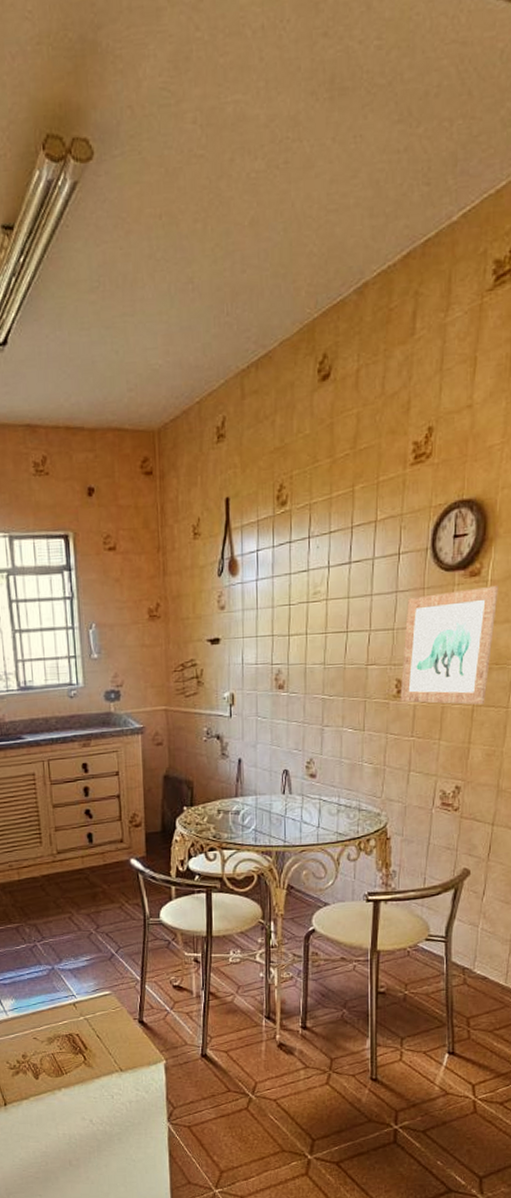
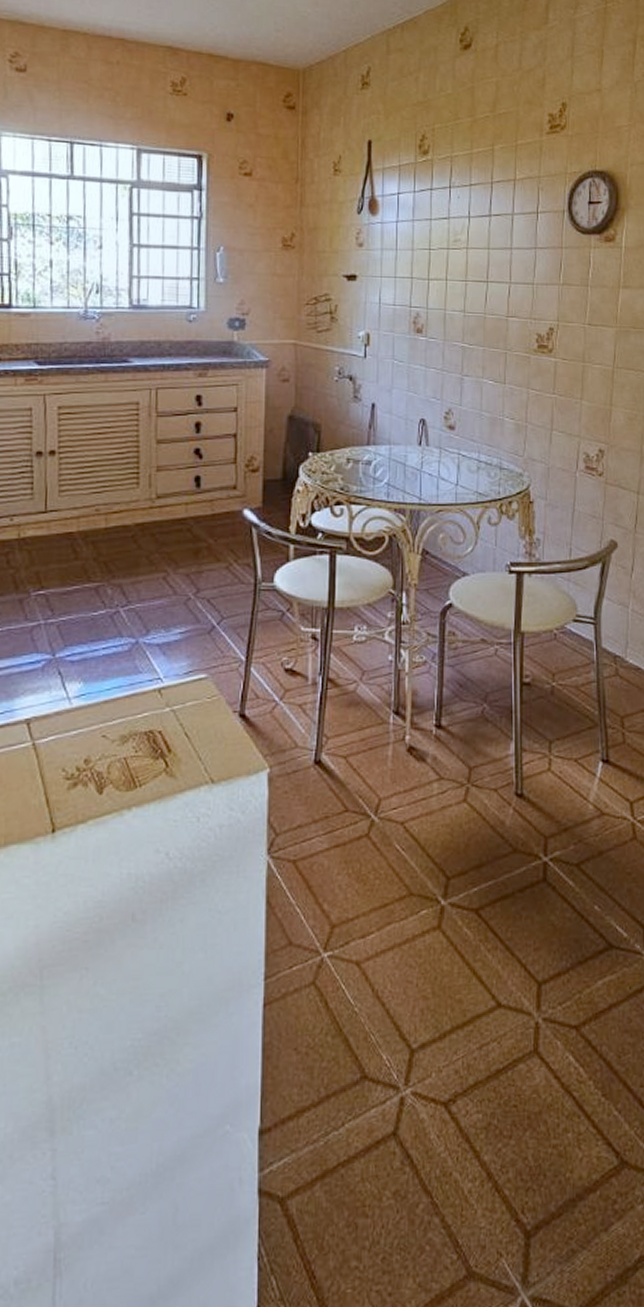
wall art: present [400,585,499,705] -> none [540,252,633,367]

